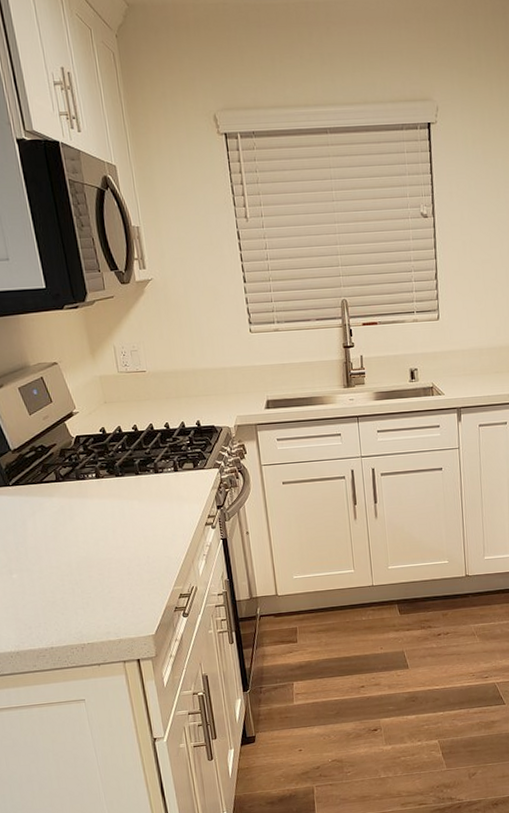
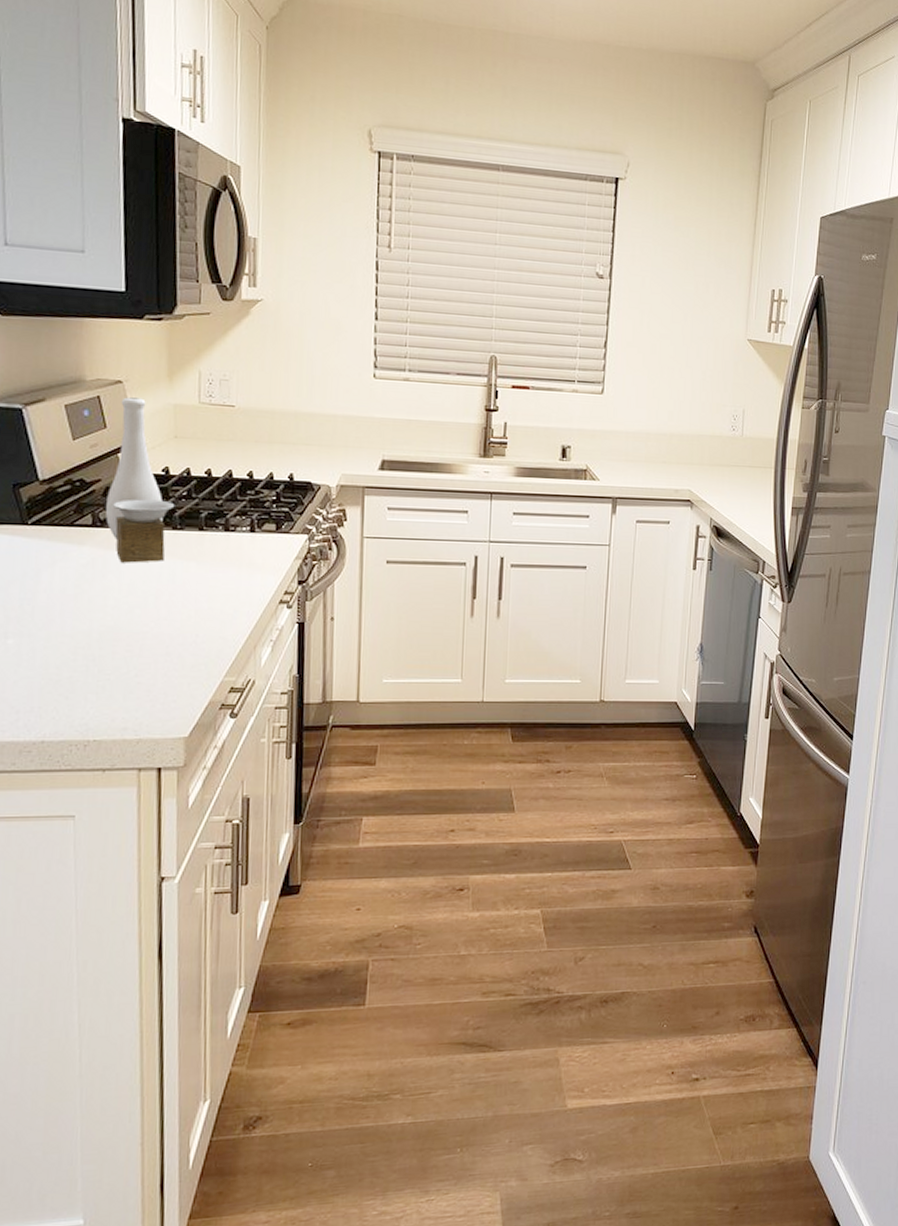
vase: none [59,374,115,507] -> present [106,397,175,563]

